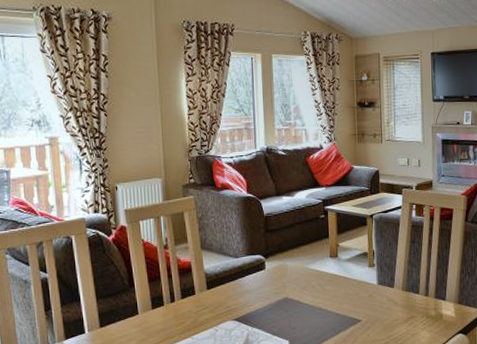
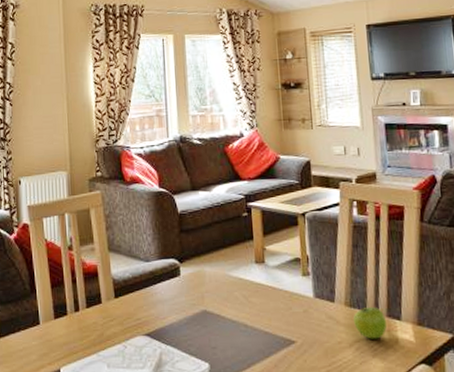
fruit: none [408,290,435,316] -> present [353,306,387,339]

